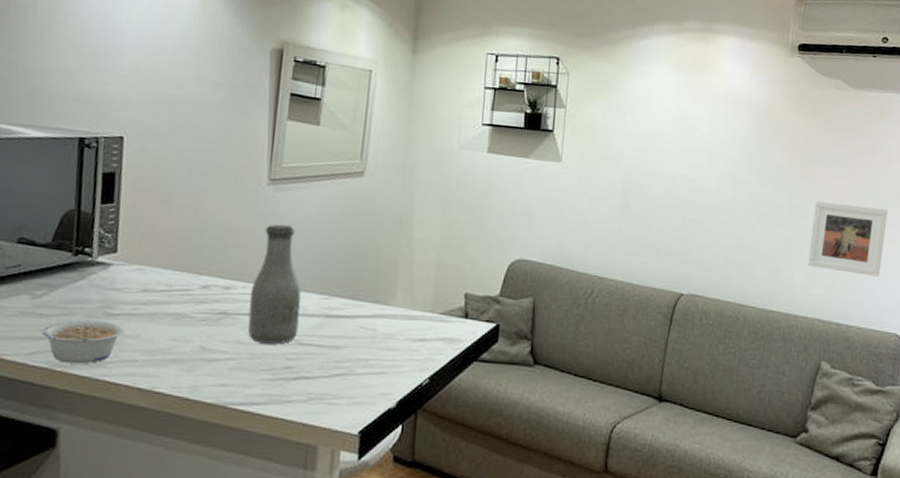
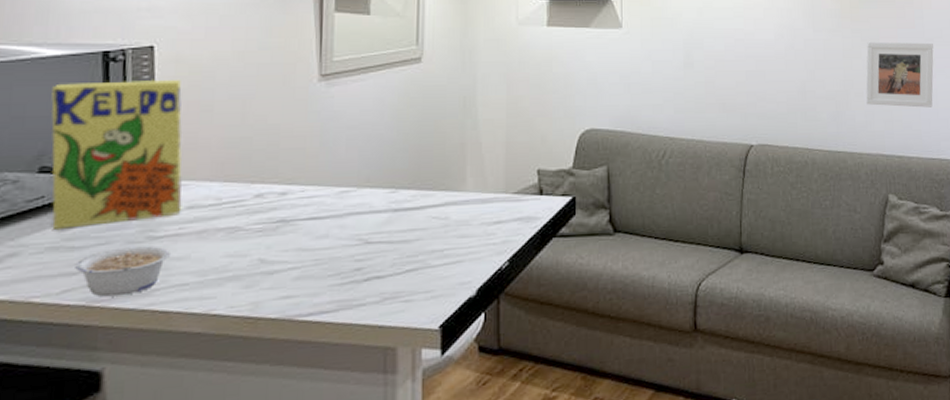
cereal box: none [26,163,145,298] -> present [50,79,183,231]
bottle: present [247,224,301,345] -> none [309,120,366,248]

